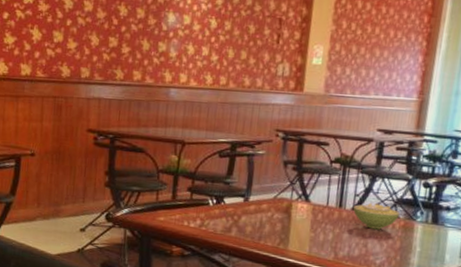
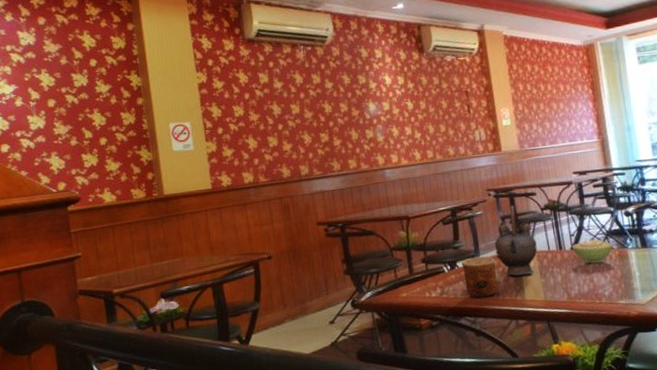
cup: none [227,196,266,239] -> present [461,256,498,299]
teapot: none [267,151,316,226] -> present [494,205,538,276]

